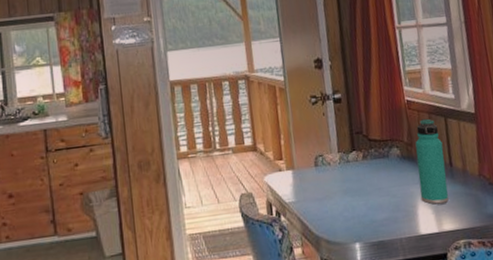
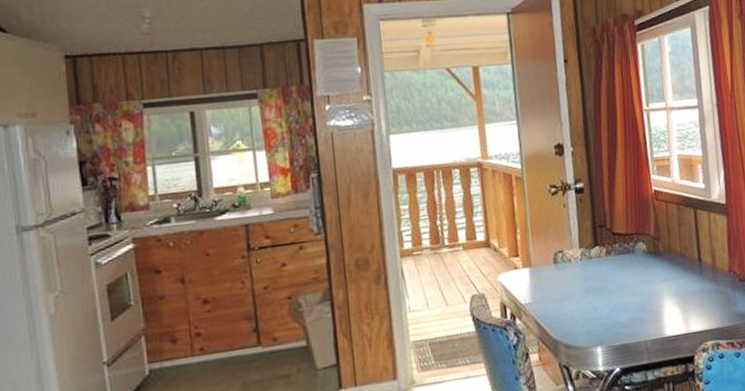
thermos bottle: present [415,118,449,205] -> none [662,210,697,304]

